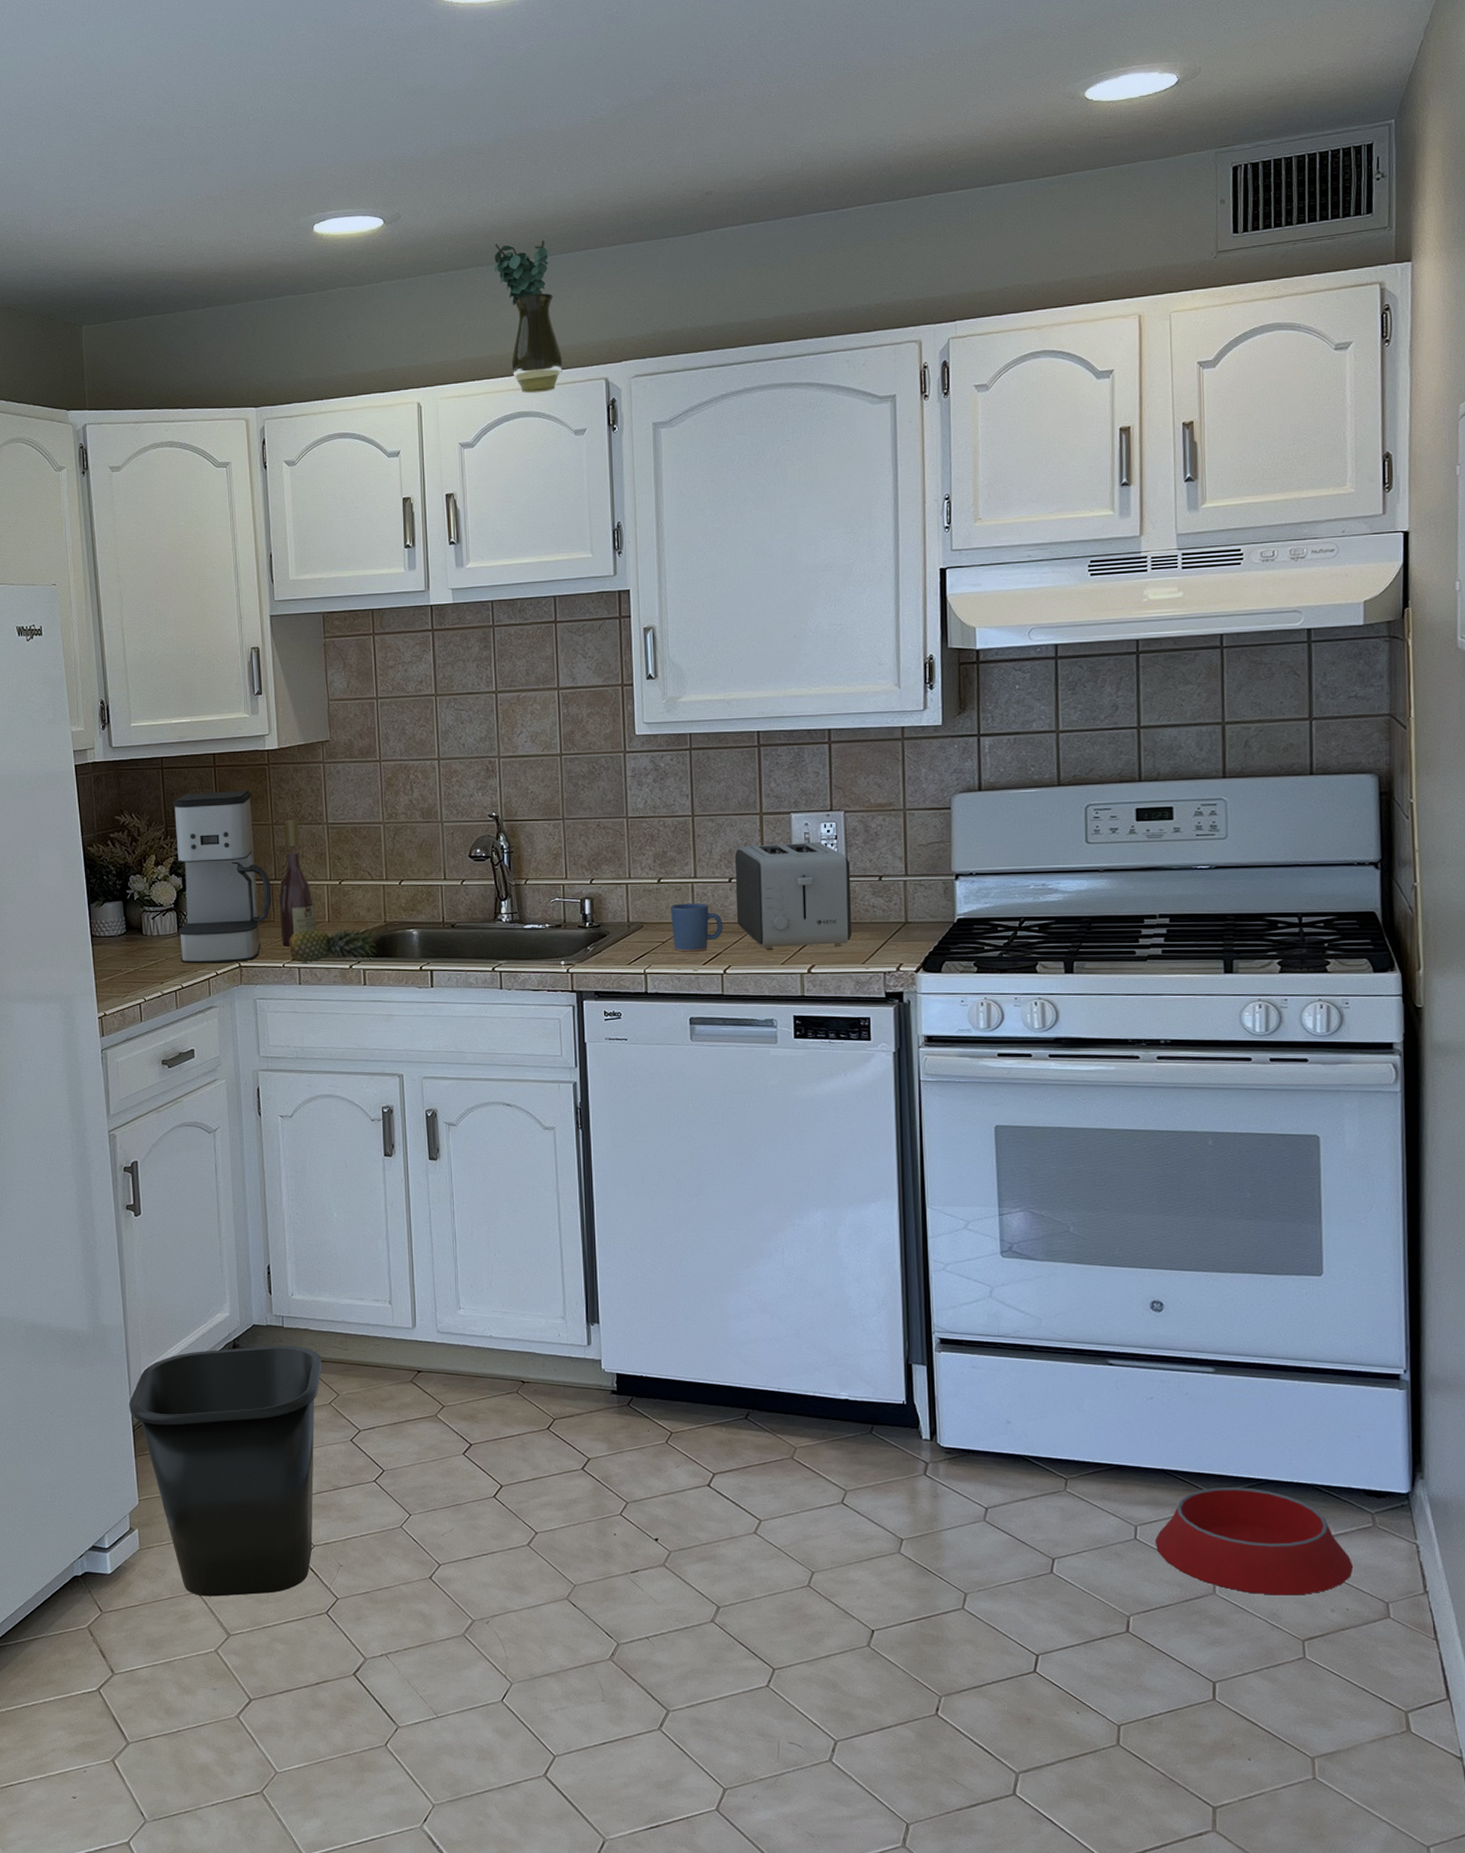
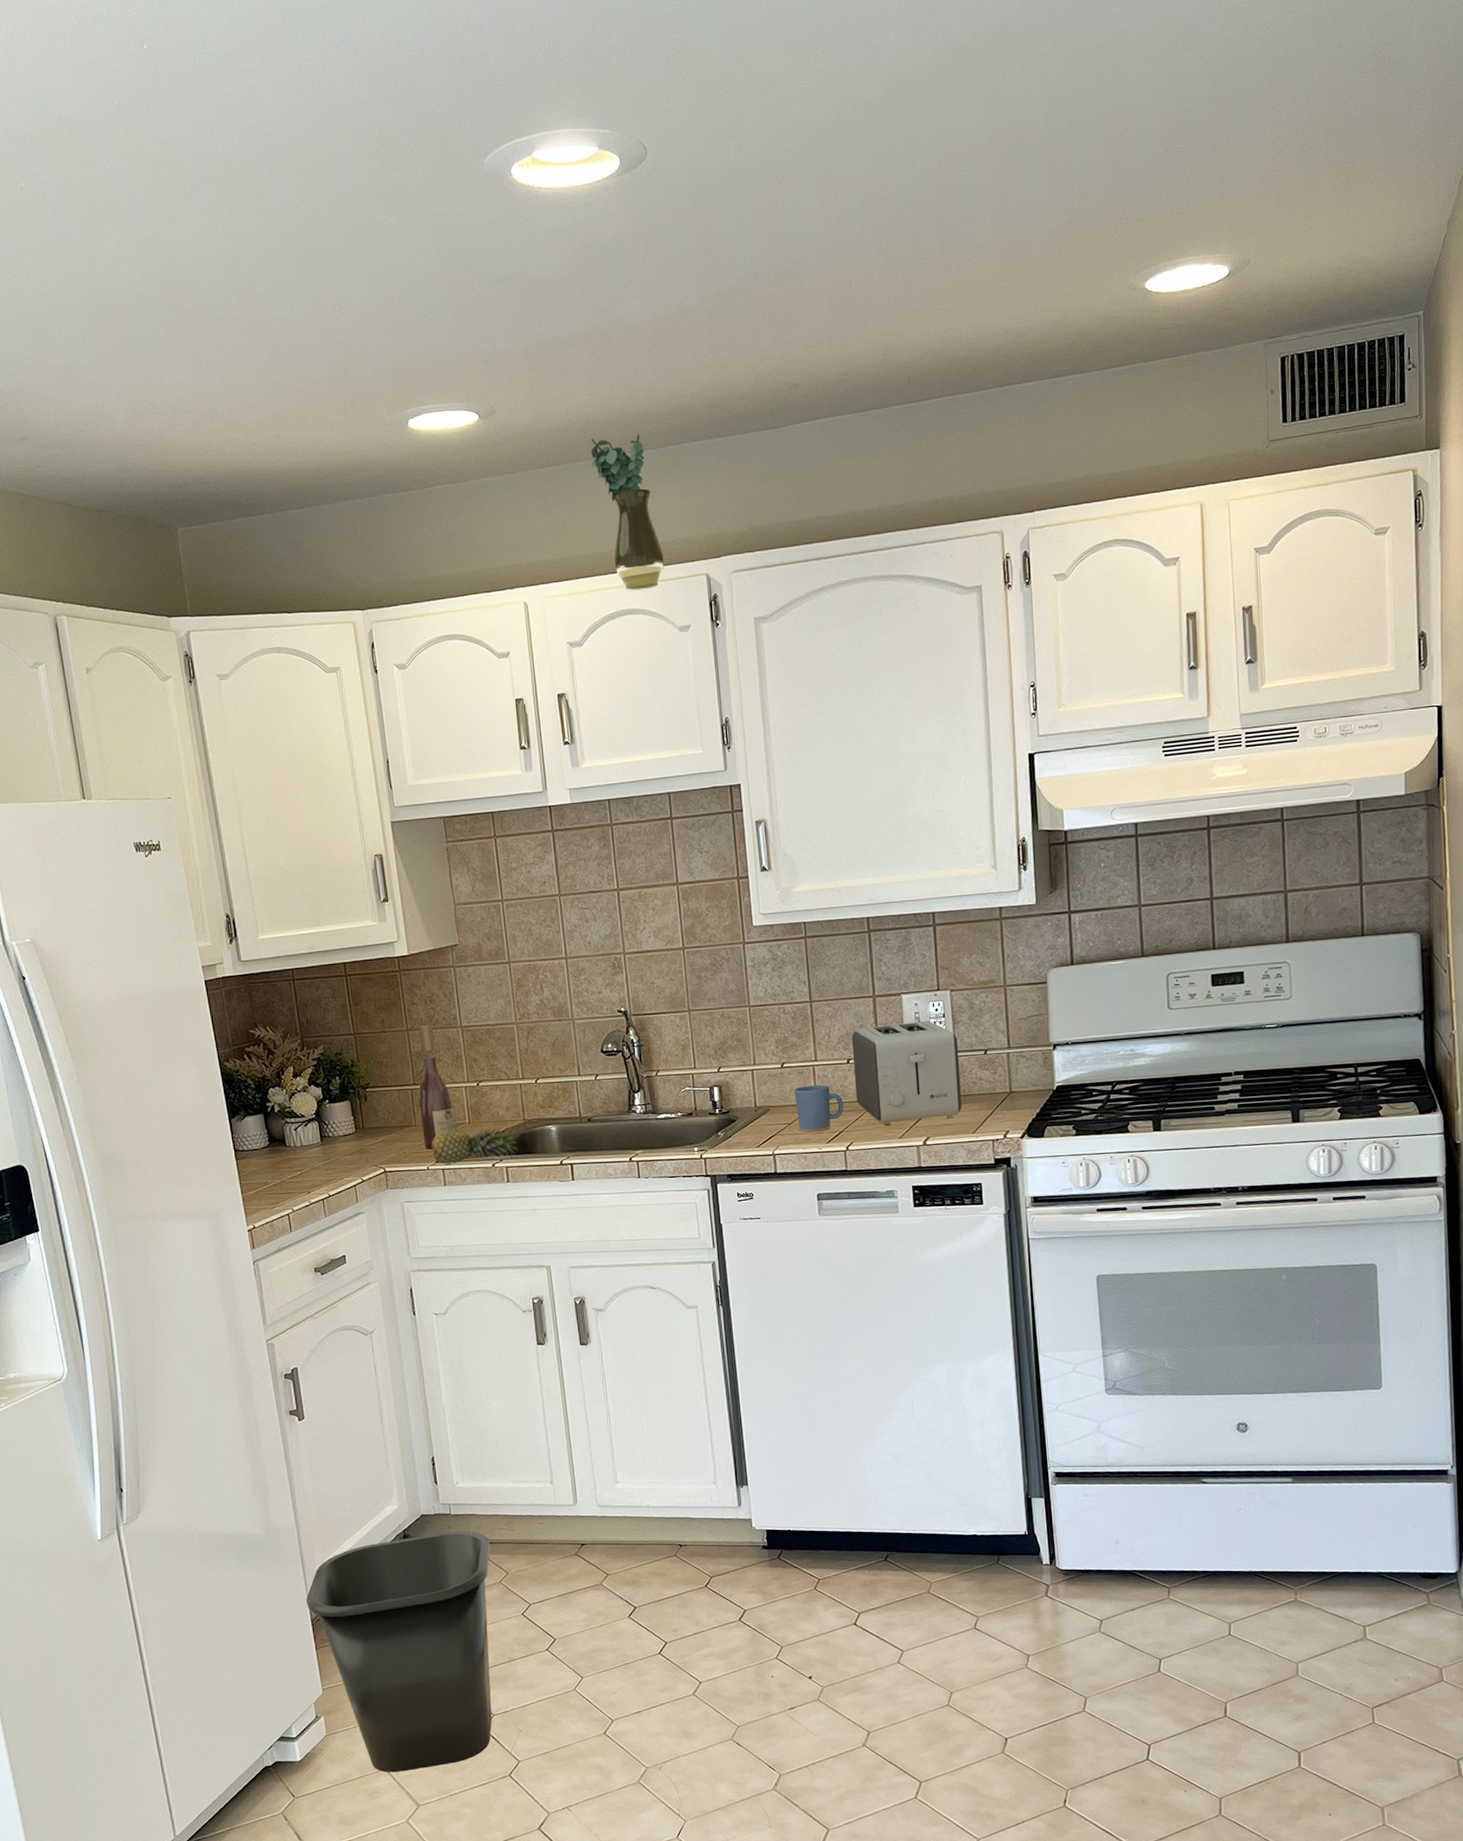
coffee maker: present [173,790,272,964] -> none [307,998,412,1173]
pet bowl: present [1156,1487,1353,1596] -> none [1247,1580,1412,1672]

